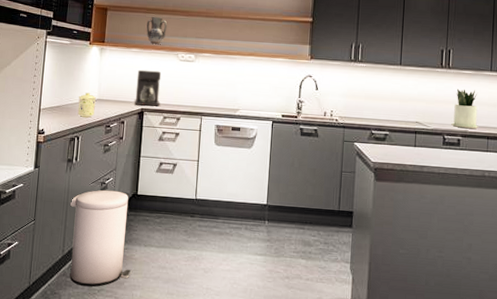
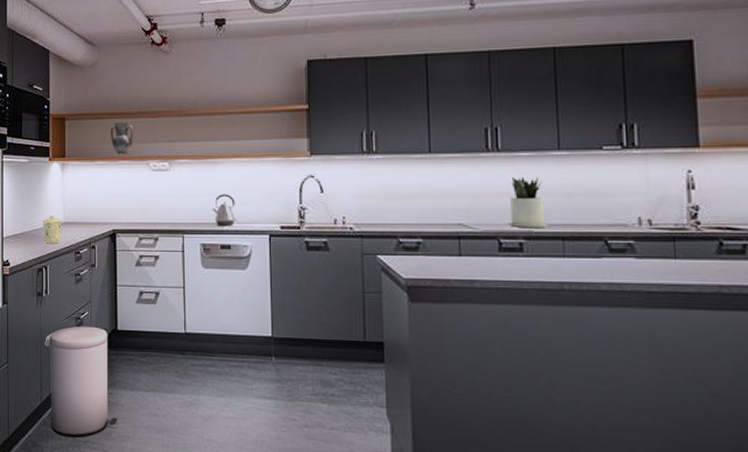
coffee maker: present [134,69,162,106] -> none [104,184,134,227]
kettle: none [227,85,247,112] -> present [212,194,237,227]

